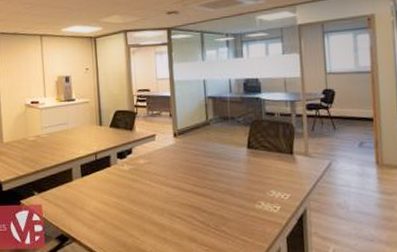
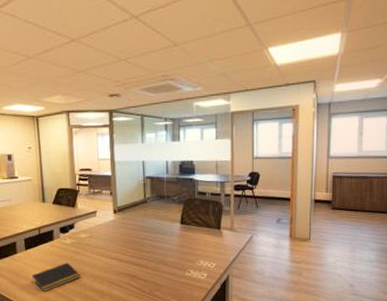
notepad: none [87,191,140,225] -> present [31,262,81,292]

